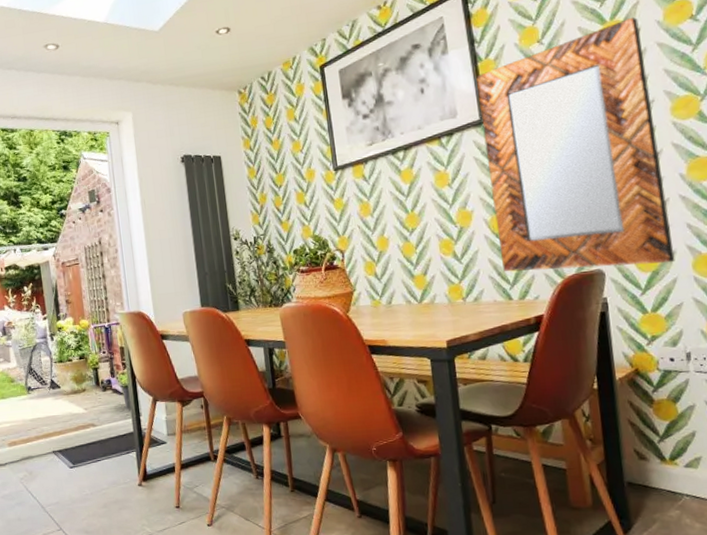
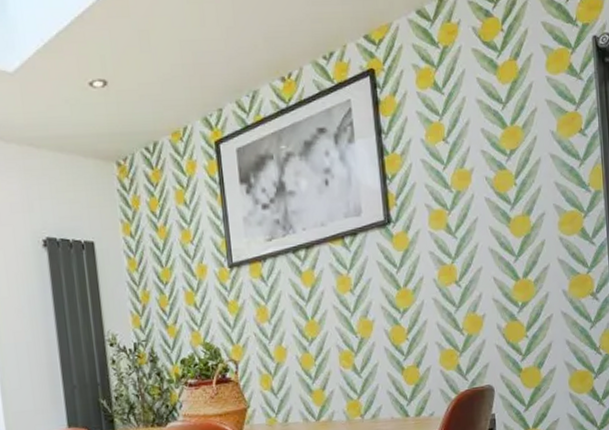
home mirror: present [476,17,675,272] -> none [382,124,555,387]

